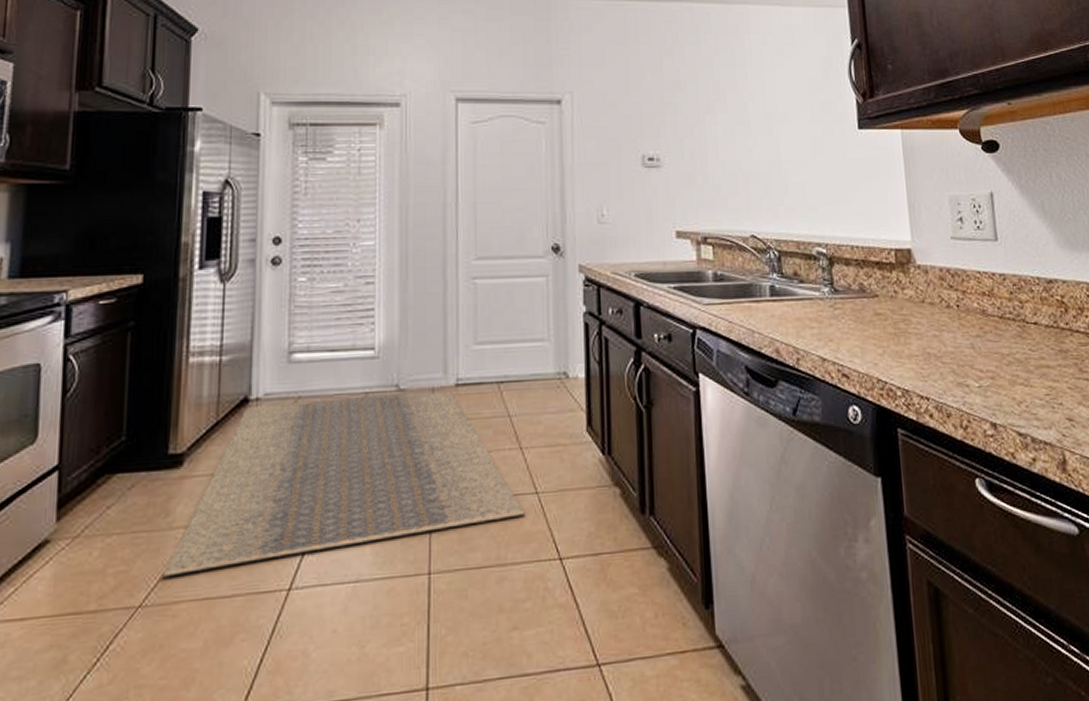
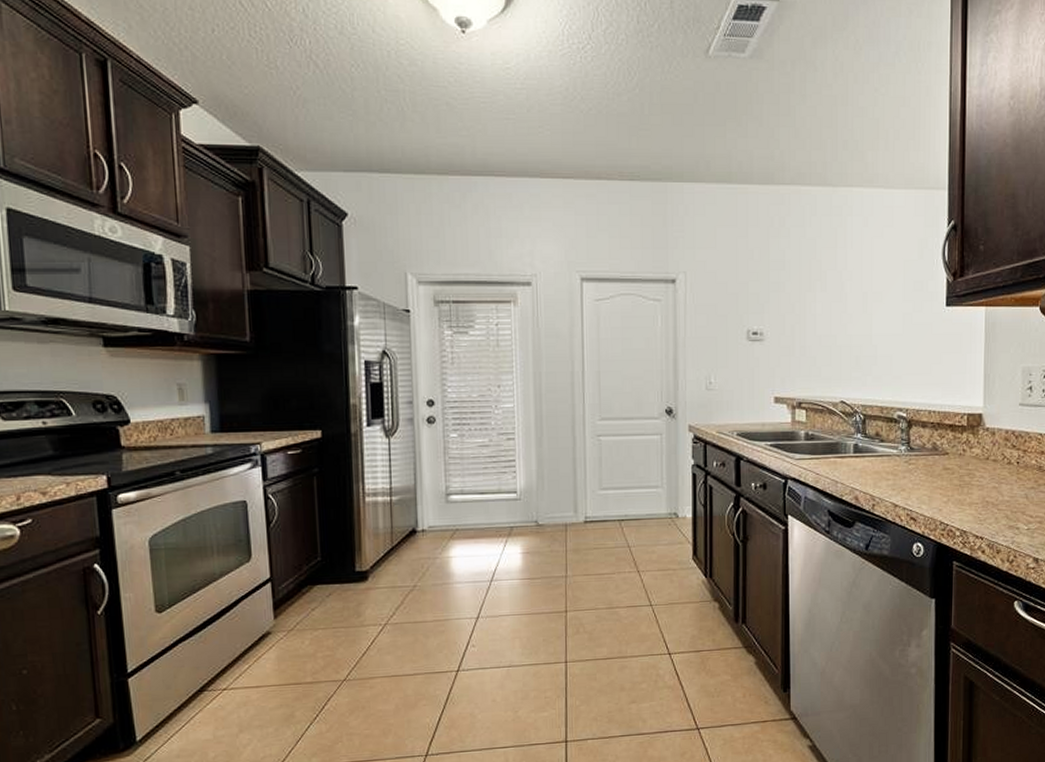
rug: present [162,392,525,578] -> none [360,527,641,660]

